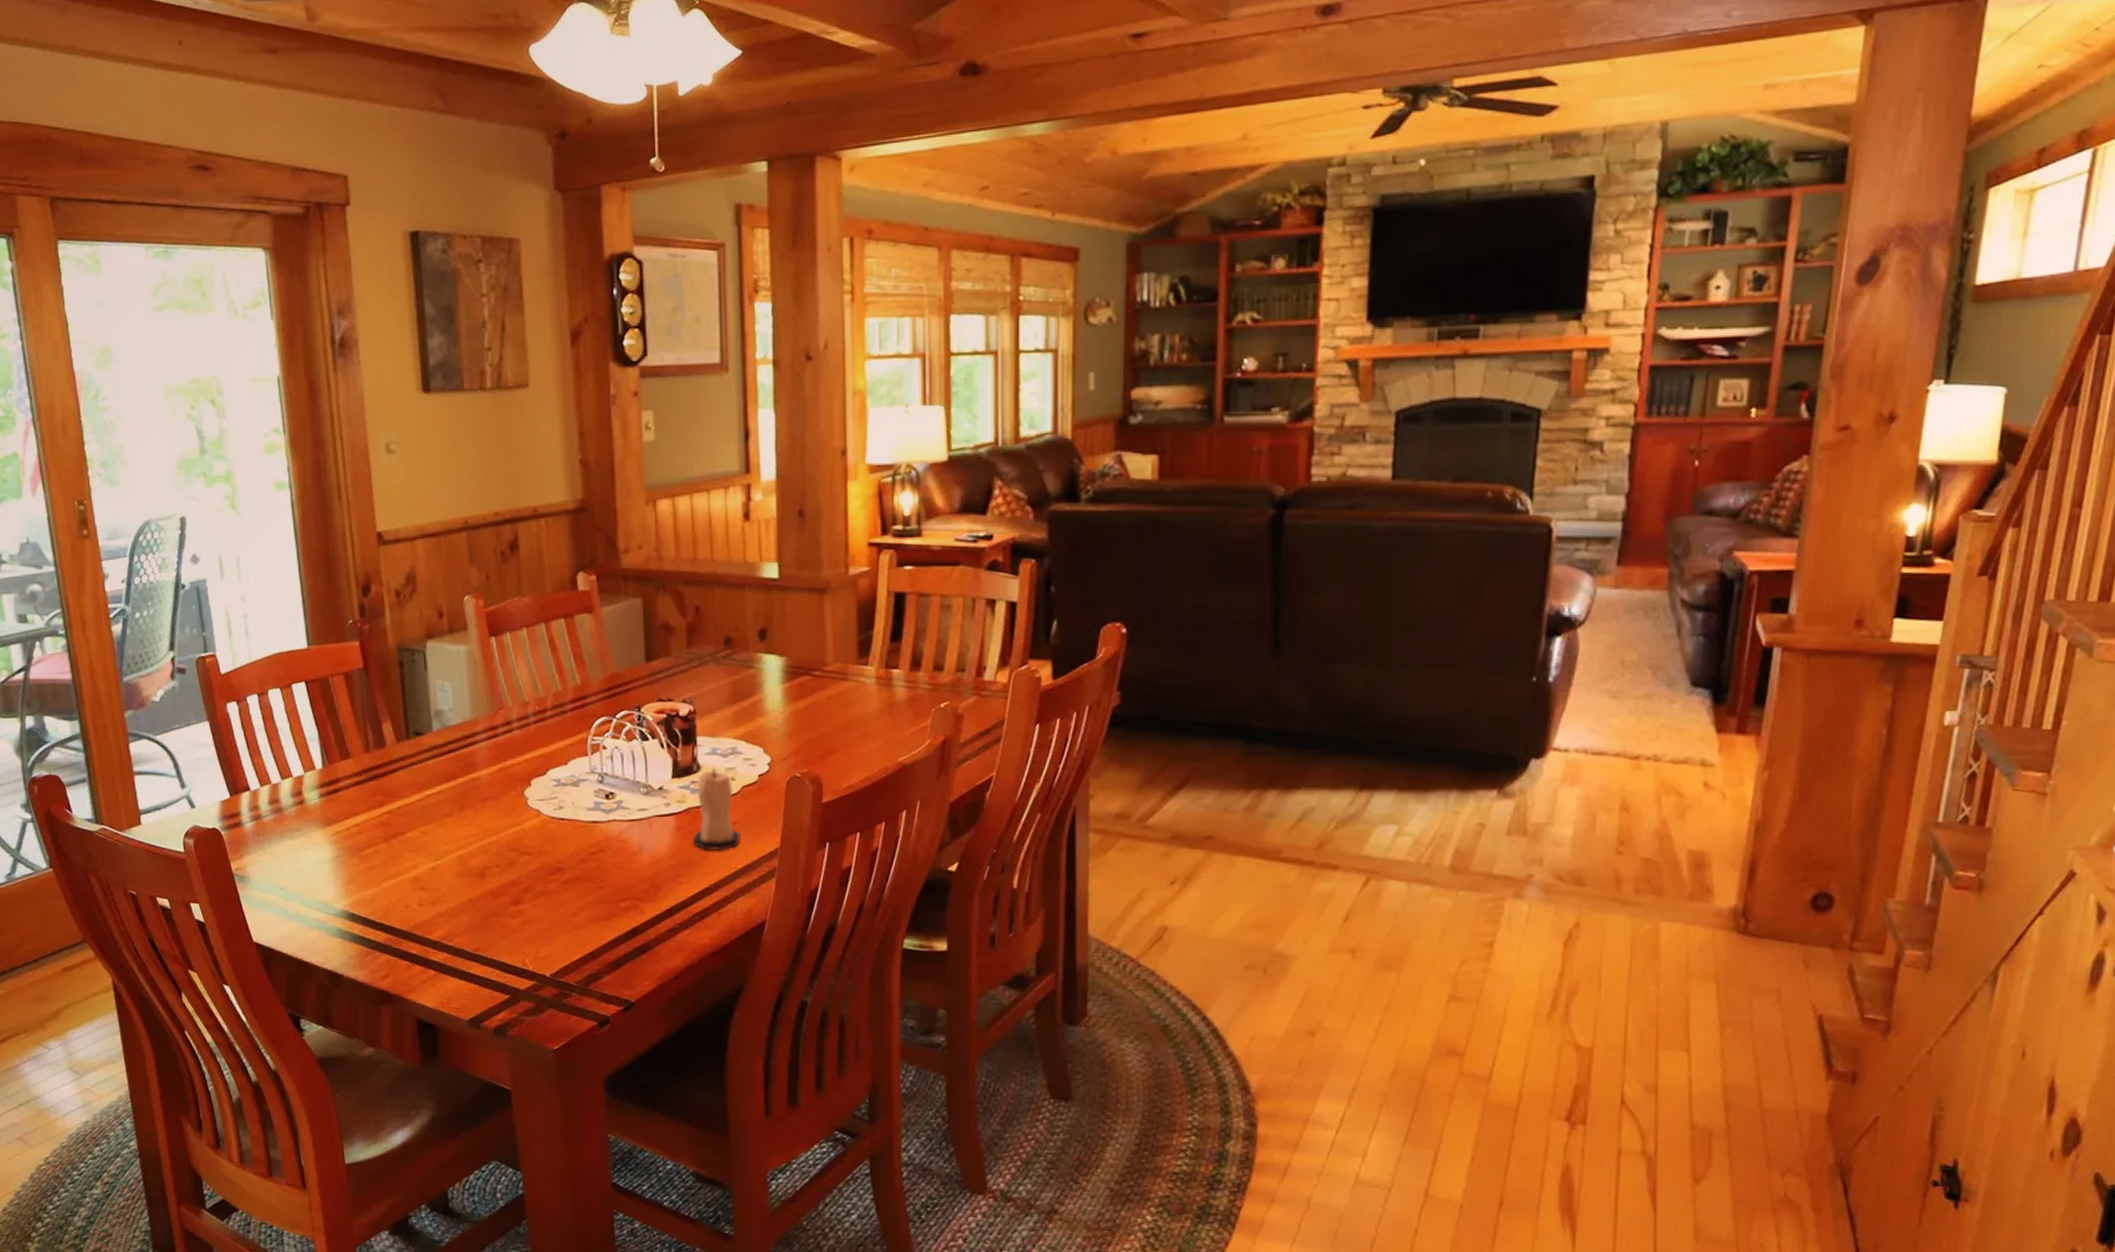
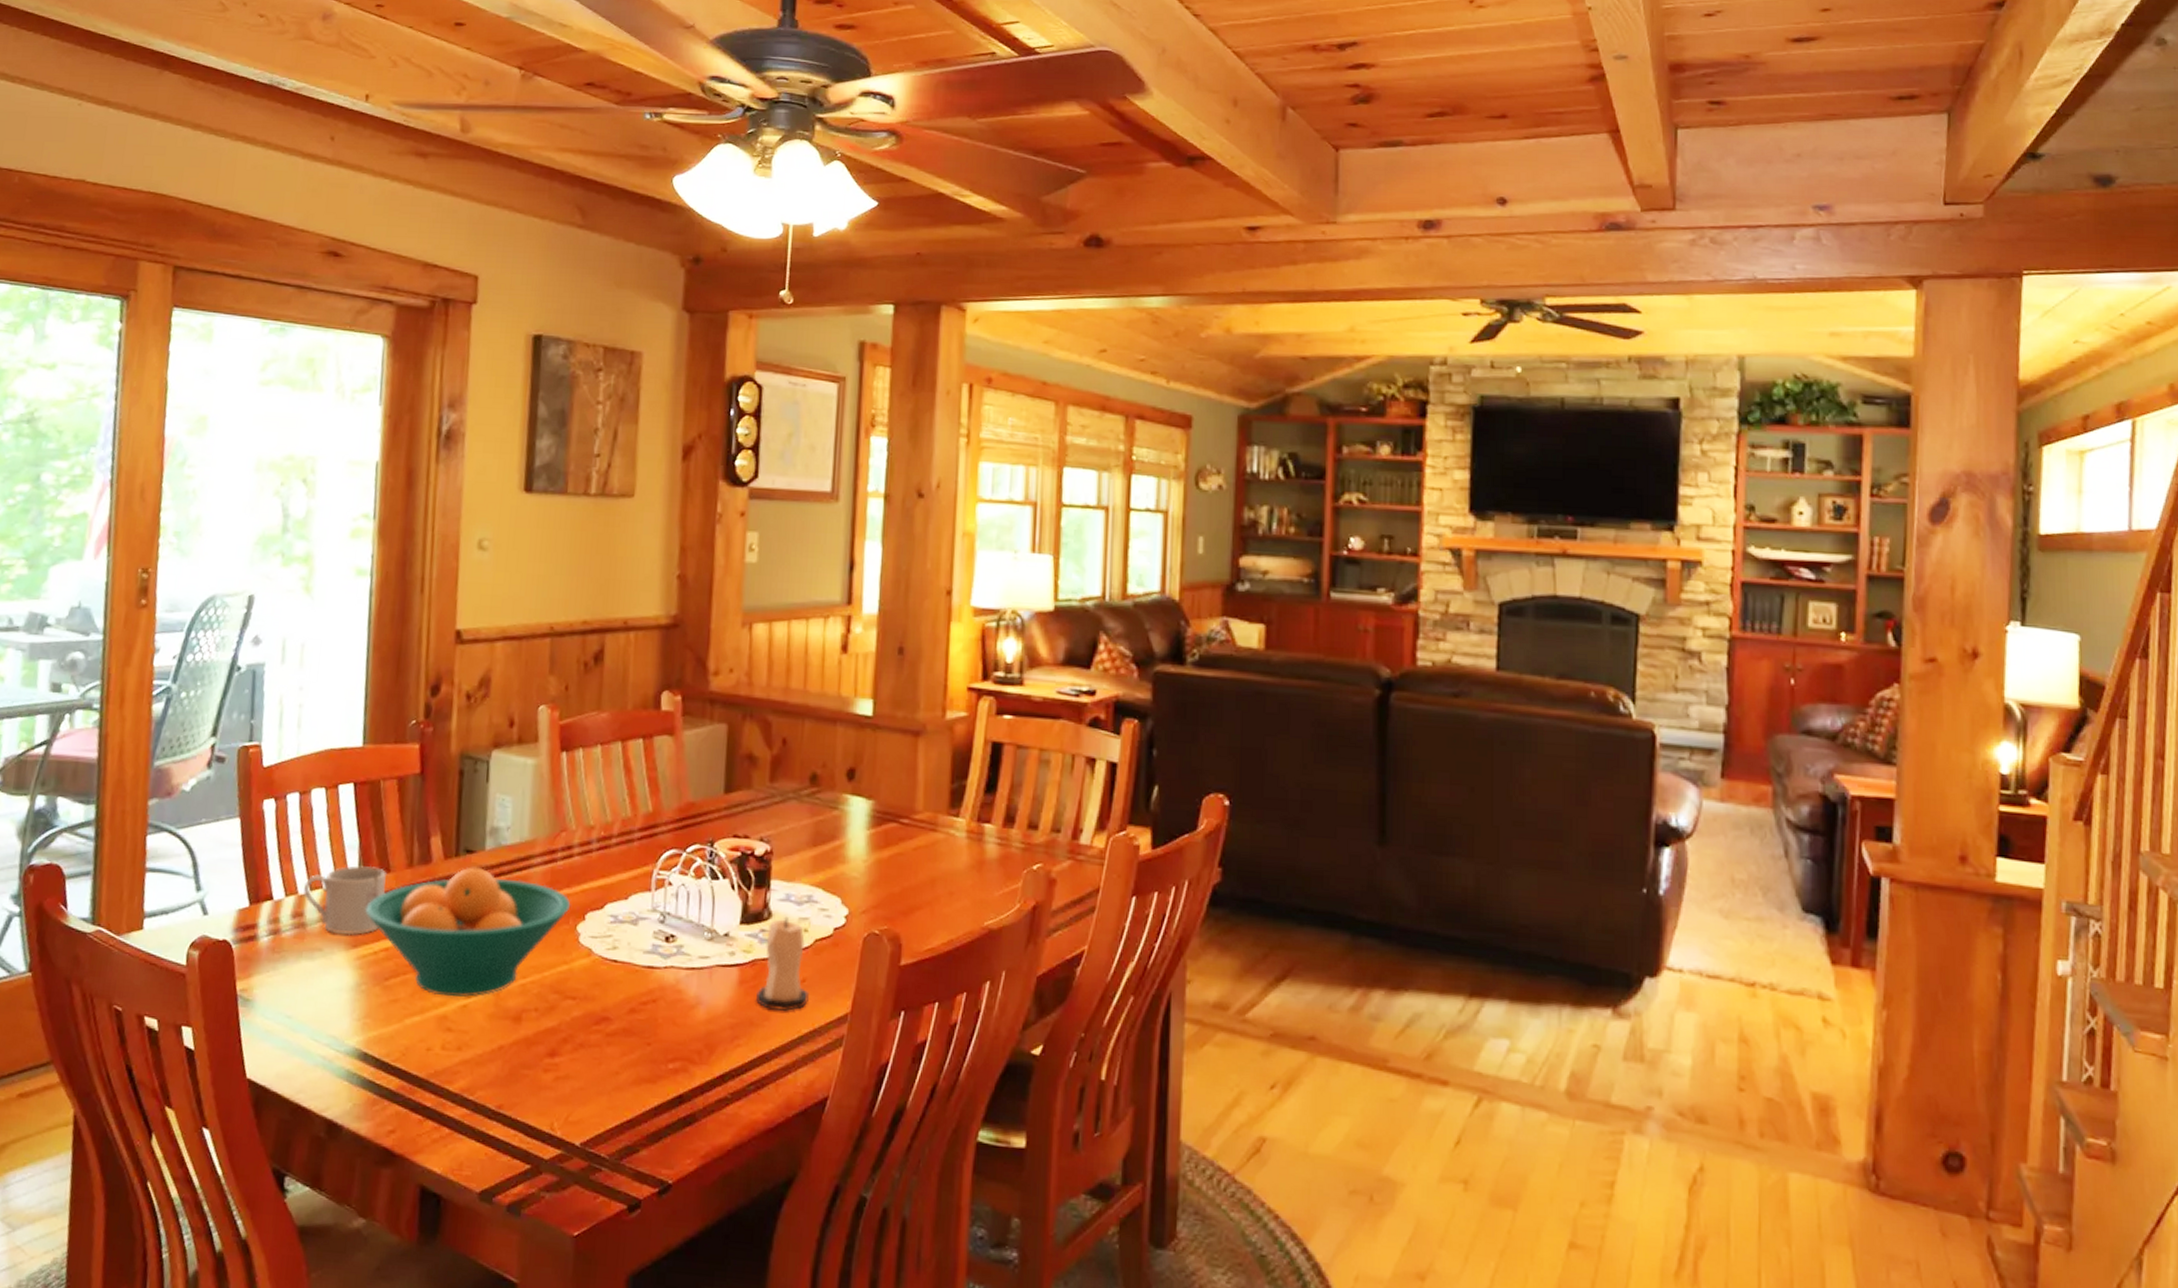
mug: none [276,753,348,816] -> present [303,865,388,936]
fruit bowl: none [333,747,517,861] -> present [365,867,571,997]

